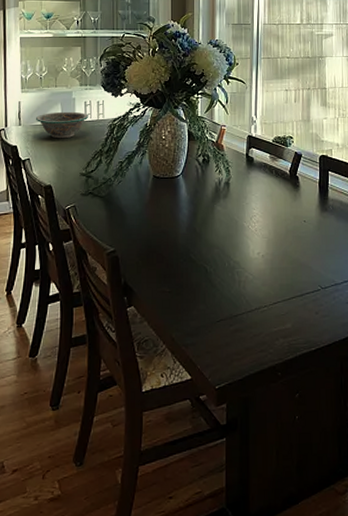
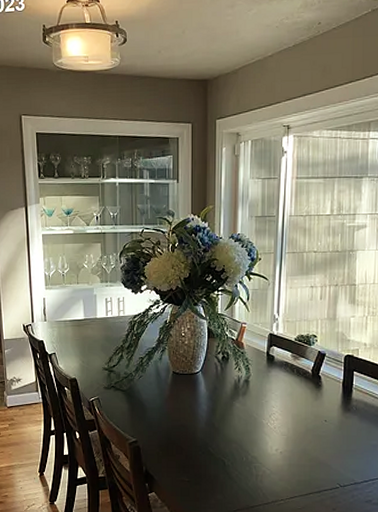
bowl: present [35,111,89,139] -> none [59,308,110,335]

